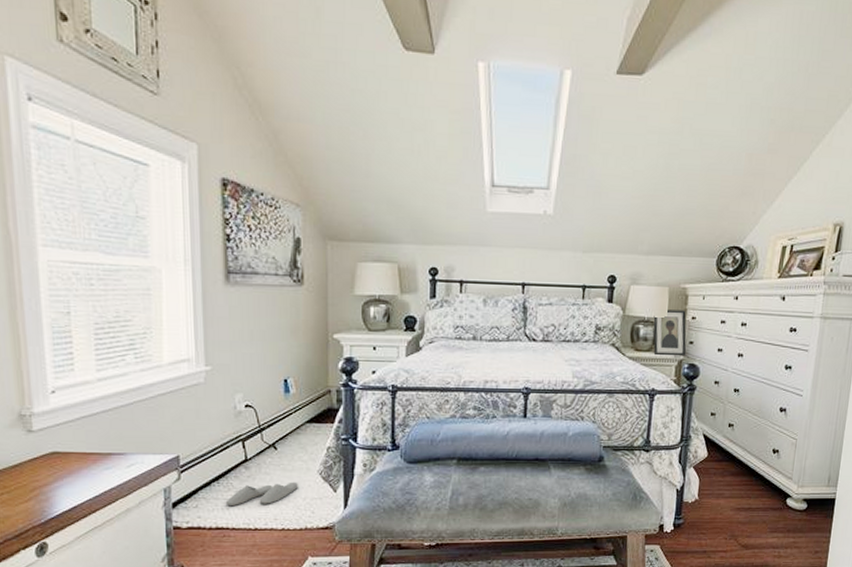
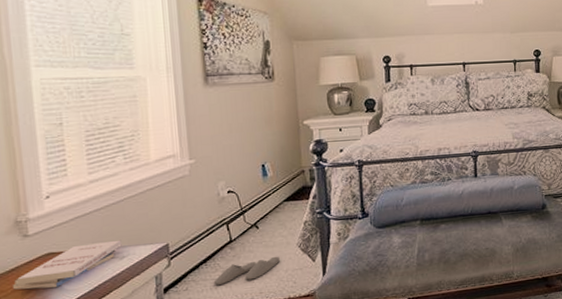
books: none [16,446,130,490] -> present [13,239,122,290]

